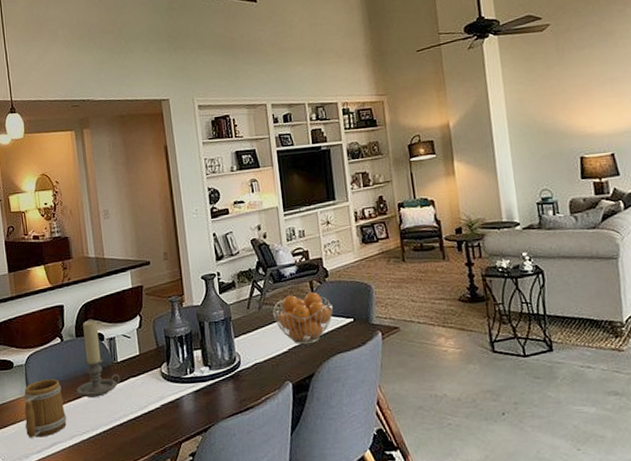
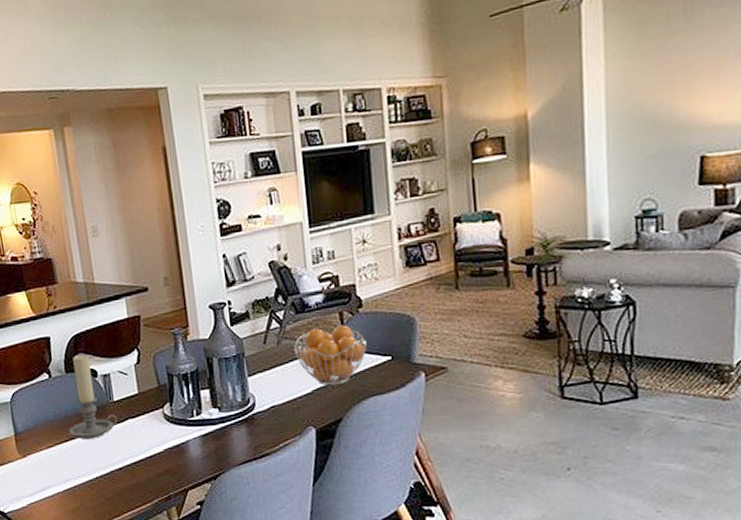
mug: present [24,379,67,438] -> none [11,418,60,481]

